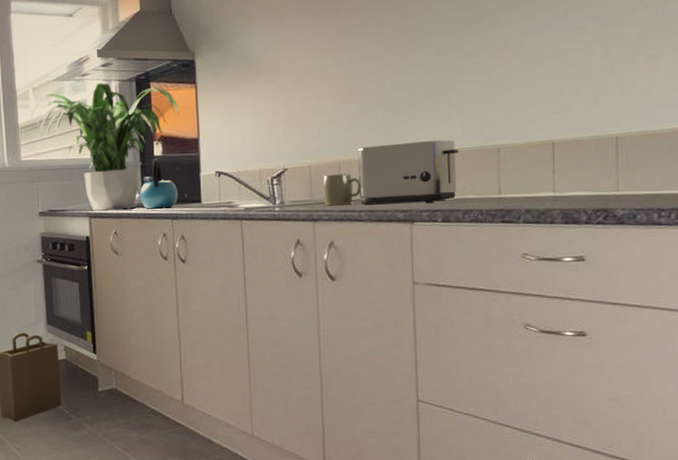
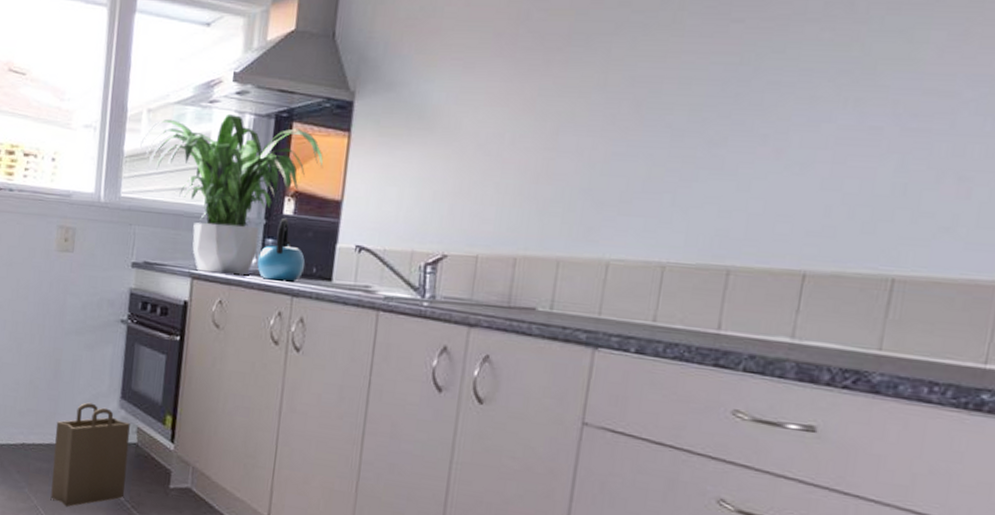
mug: present [322,173,361,206] -> none [486,270,538,312]
toaster: present [358,139,459,205] -> none [533,242,676,327]

